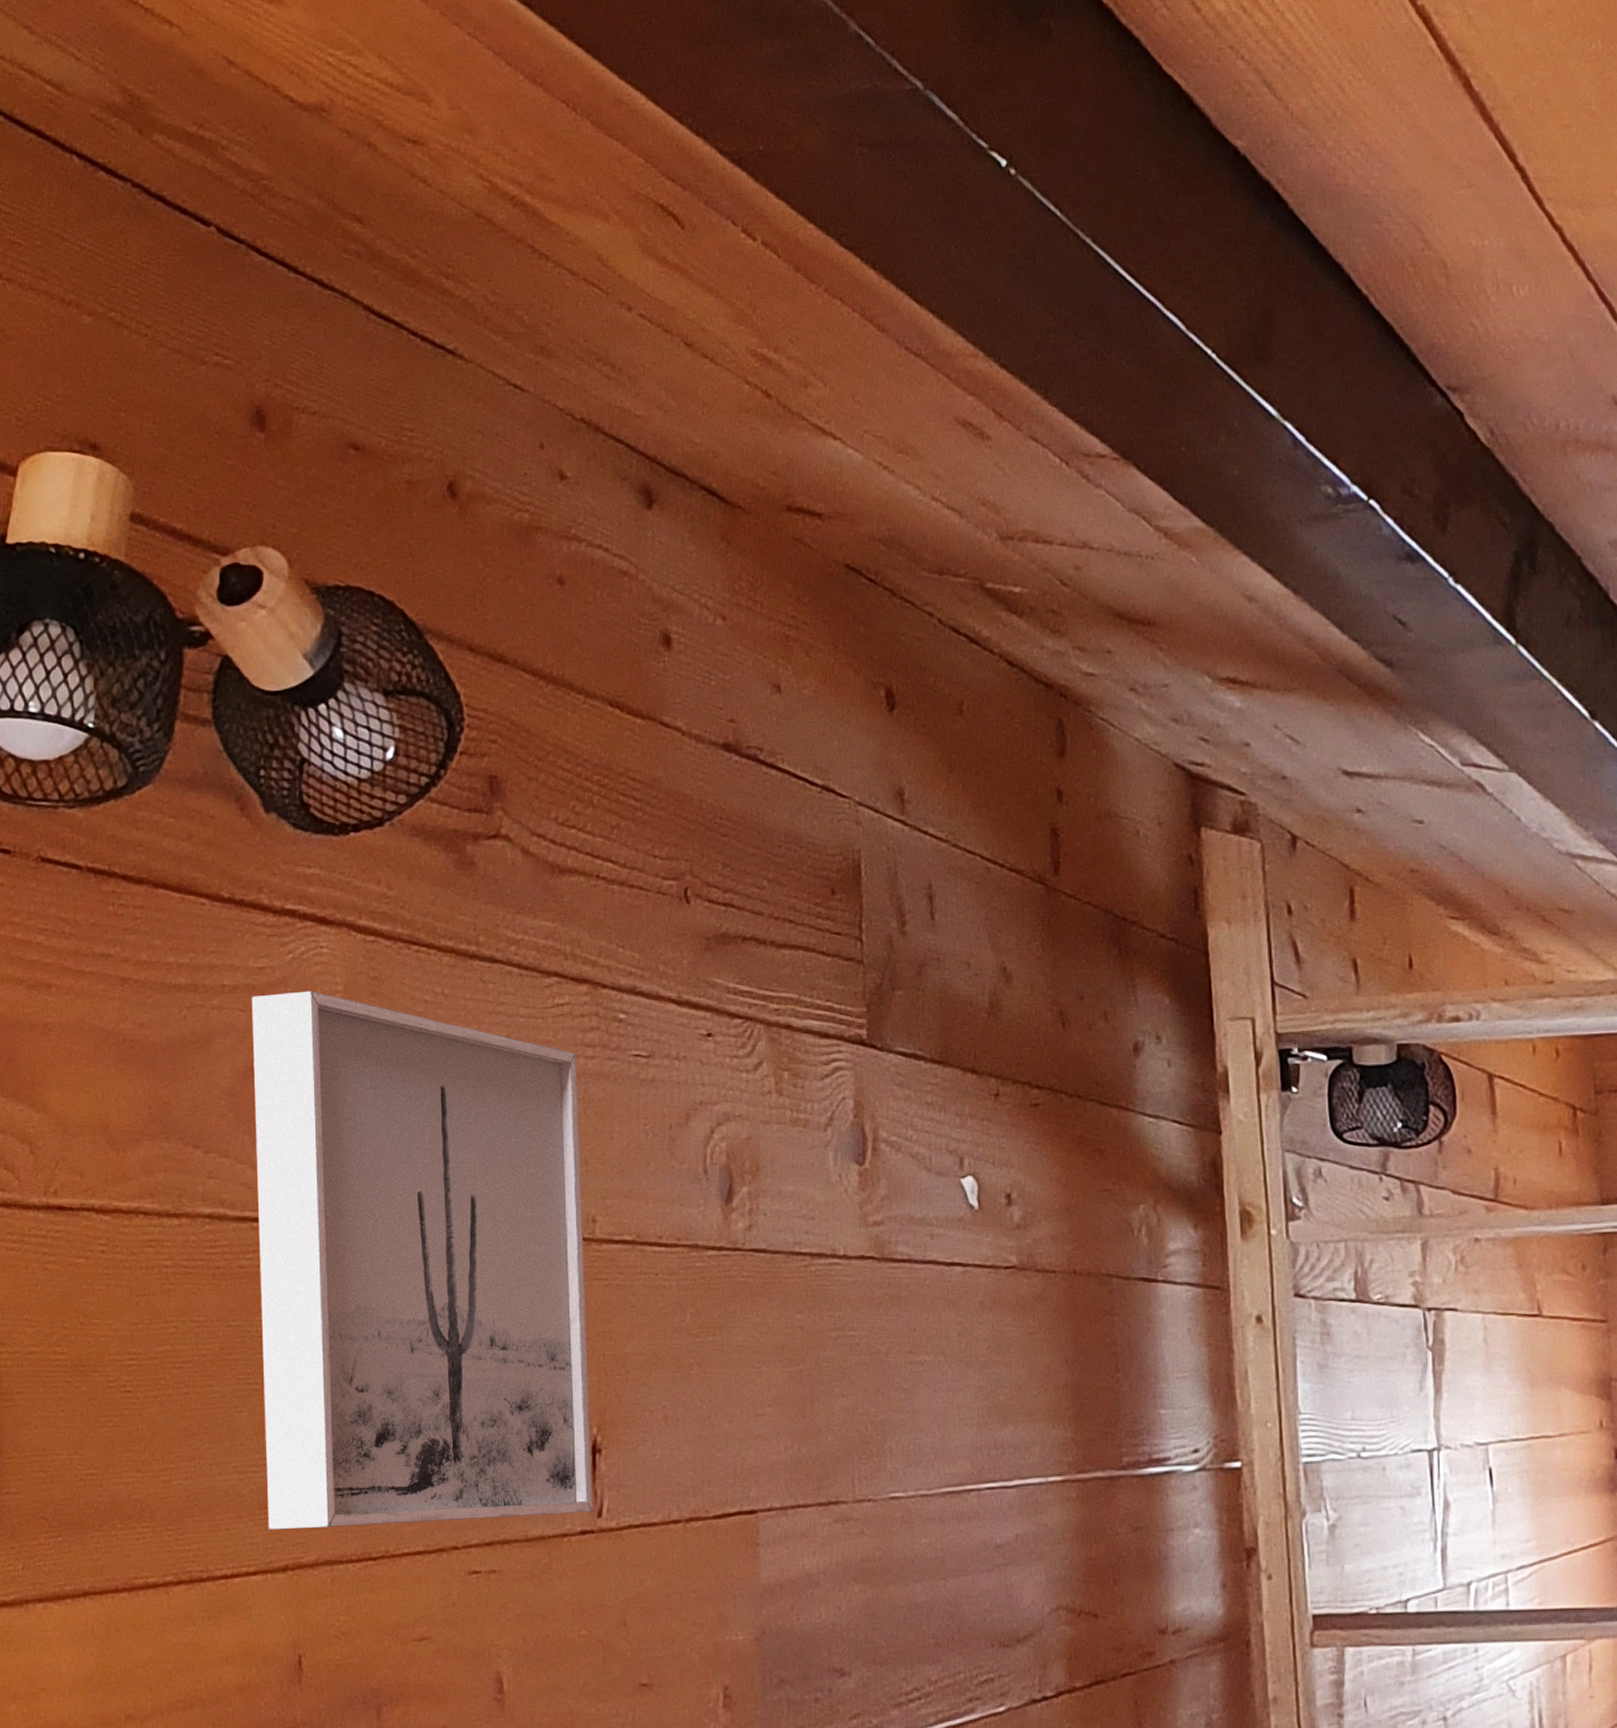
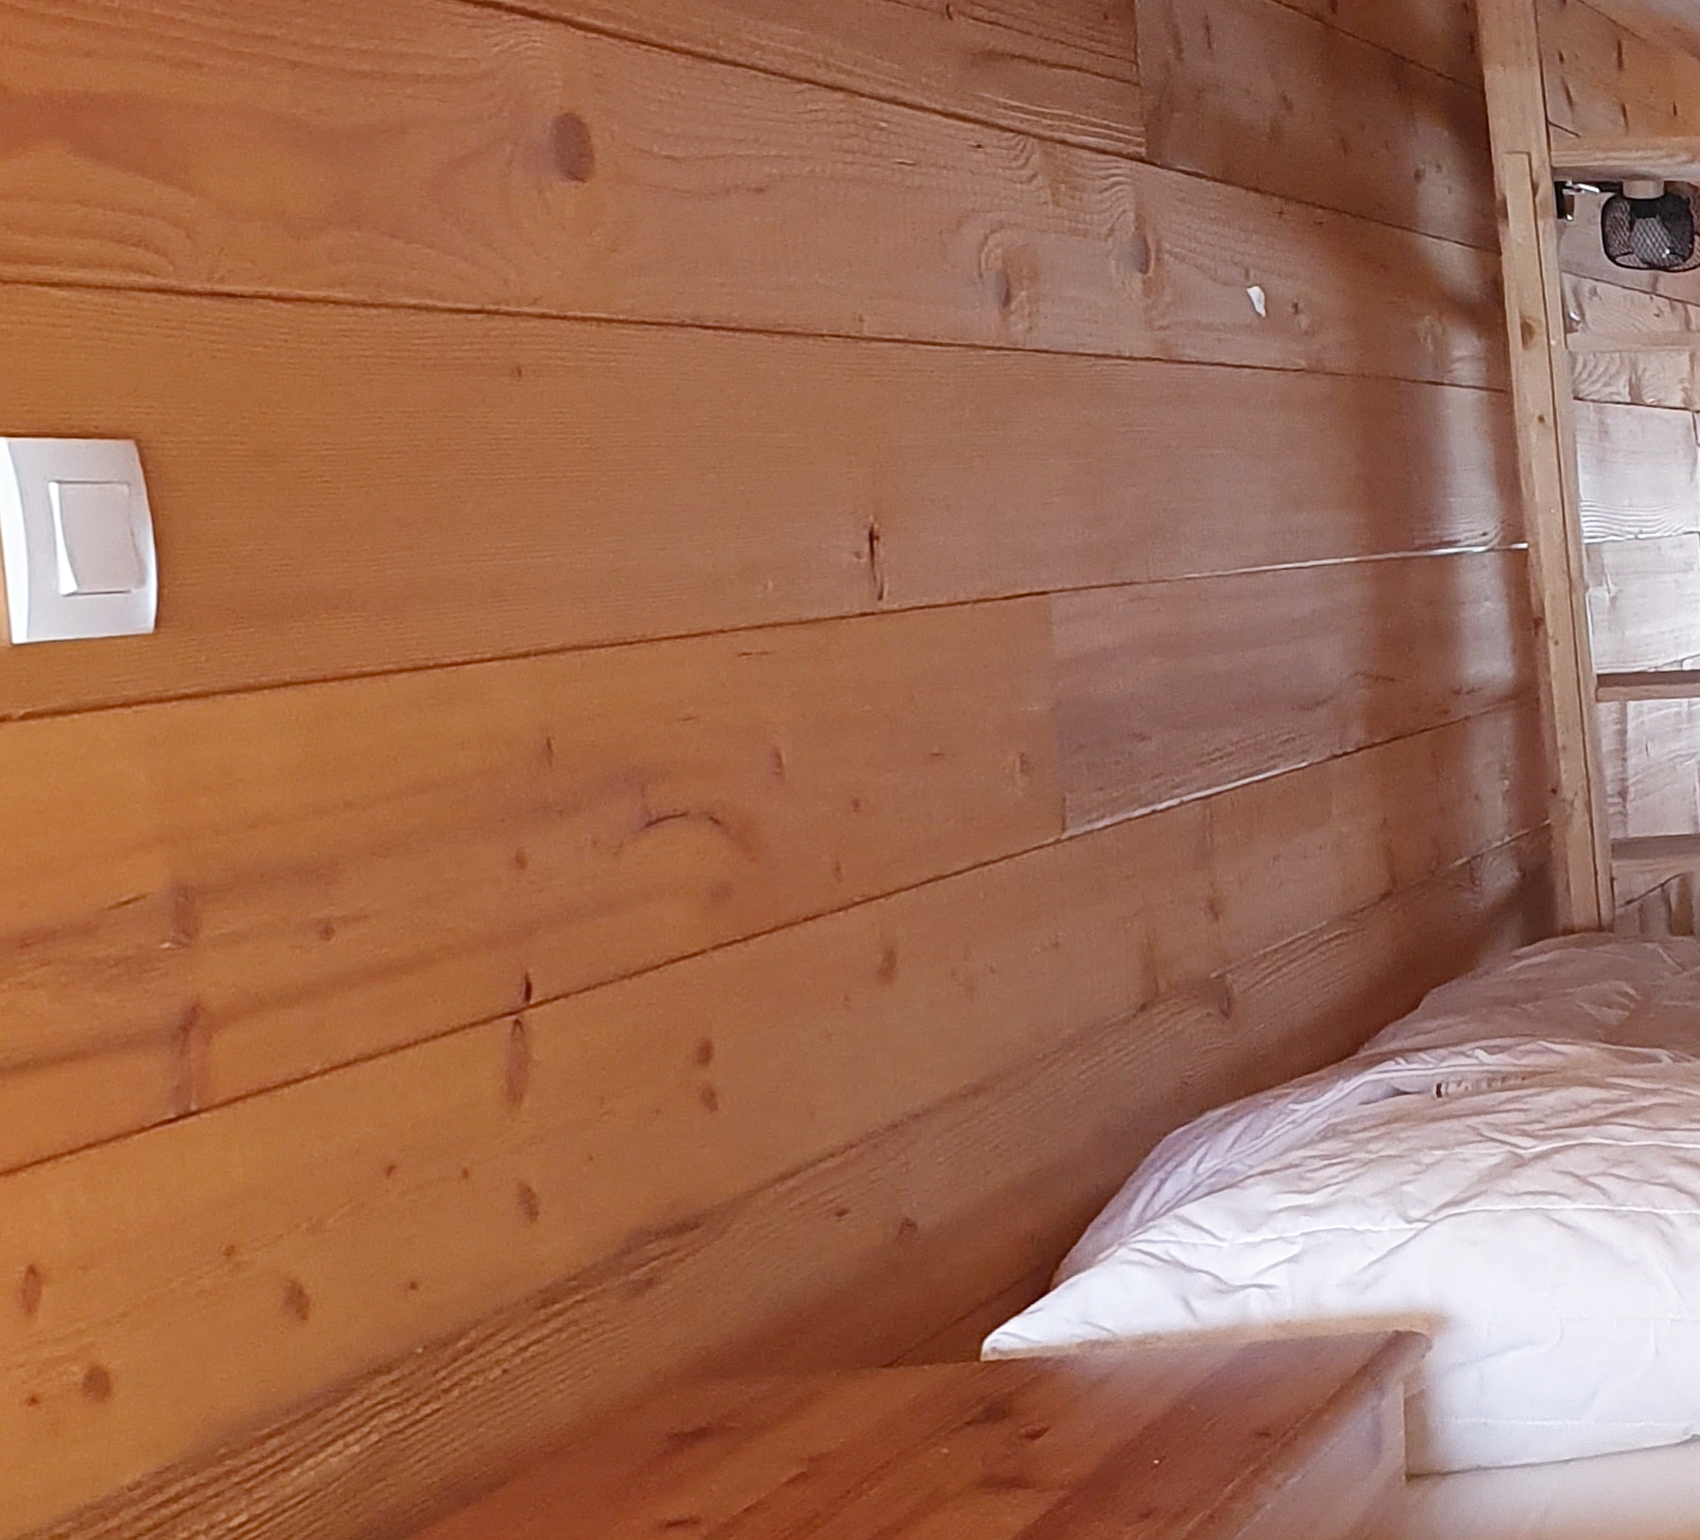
wall art: present [251,990,593,1531] -> none [452,84,873,618]

